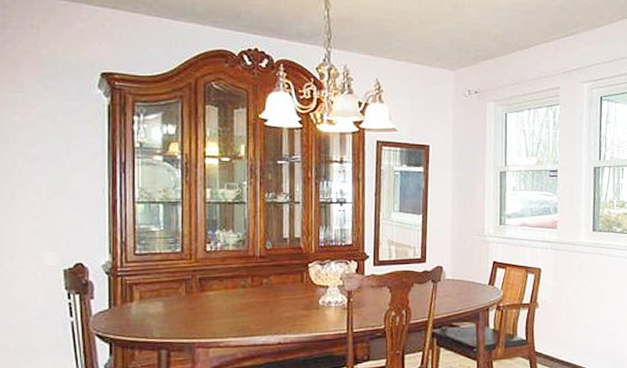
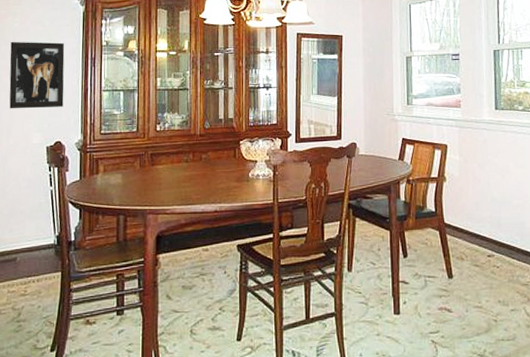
wall art: none [9,138,86,223] -> present [9,41,65,109]

